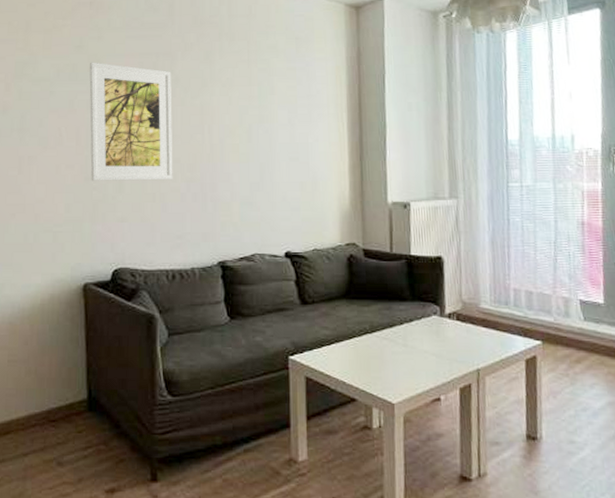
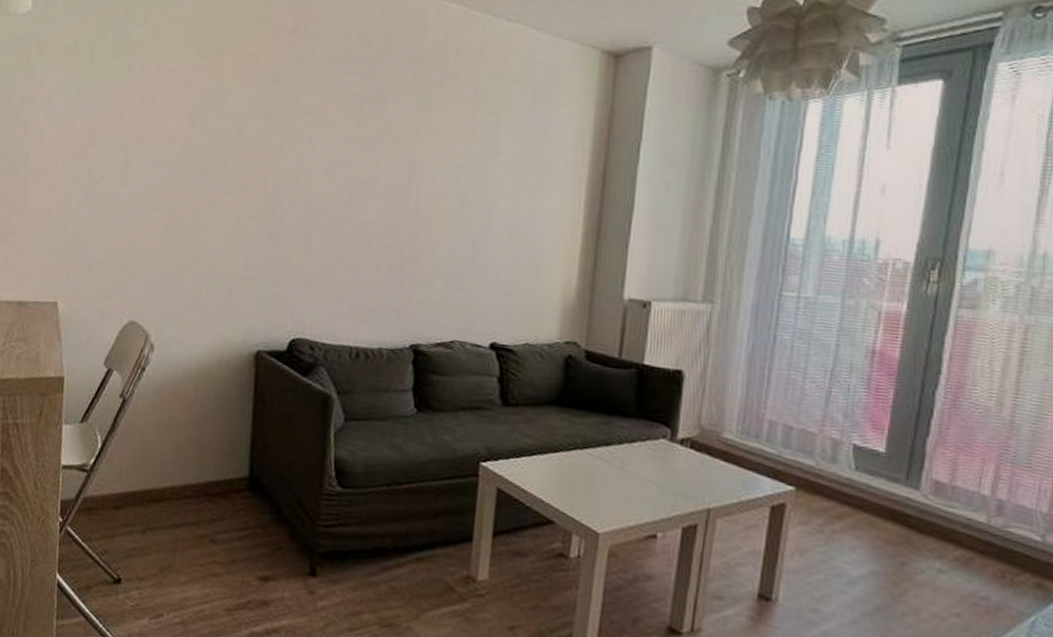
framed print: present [89,62,173,181] -> none [275,98,380,244]

